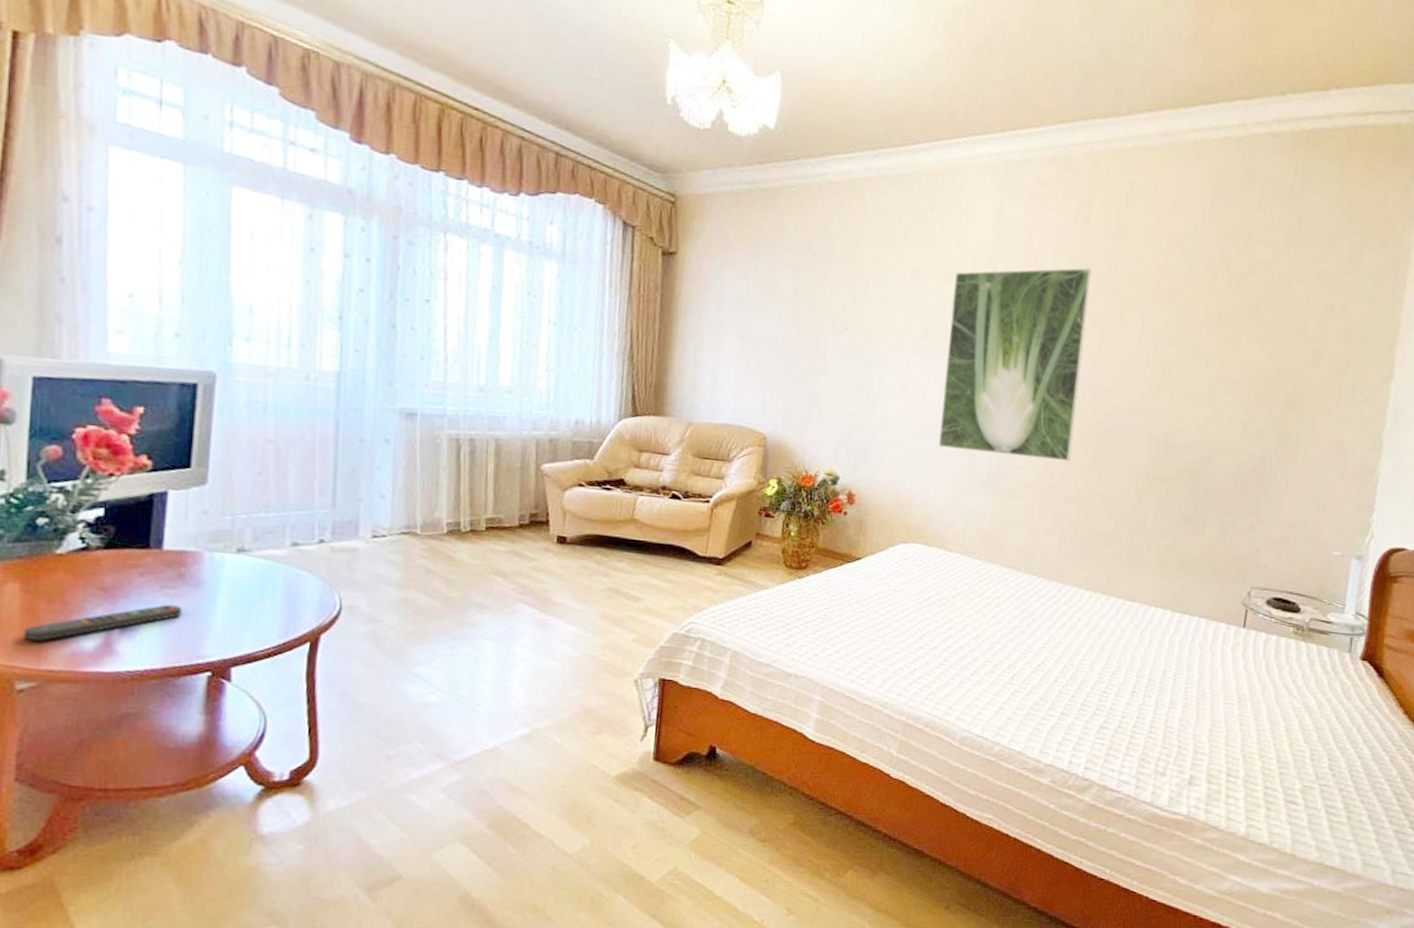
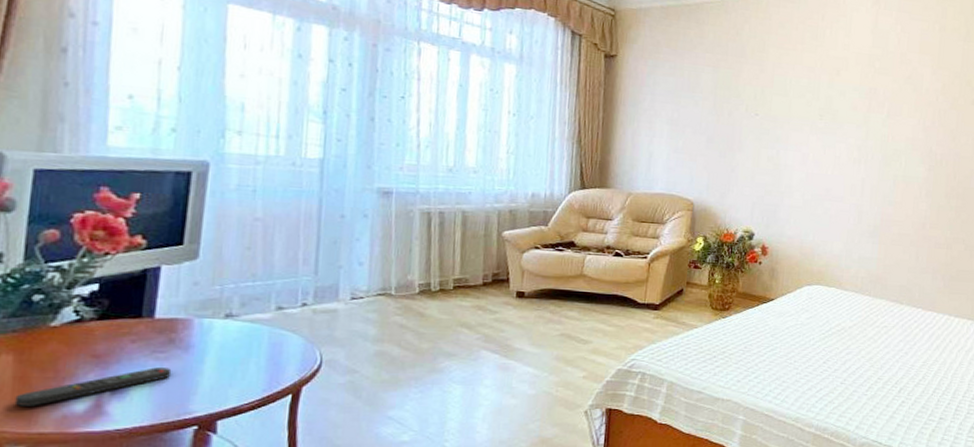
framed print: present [939,267,1092,462] -> none [834,64,948,215]

